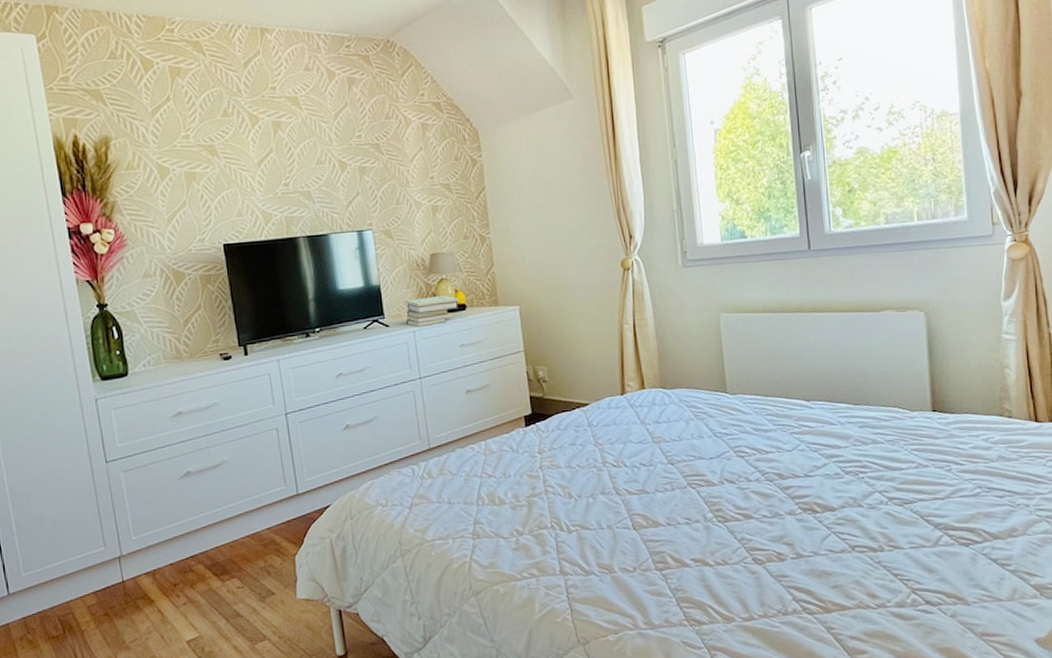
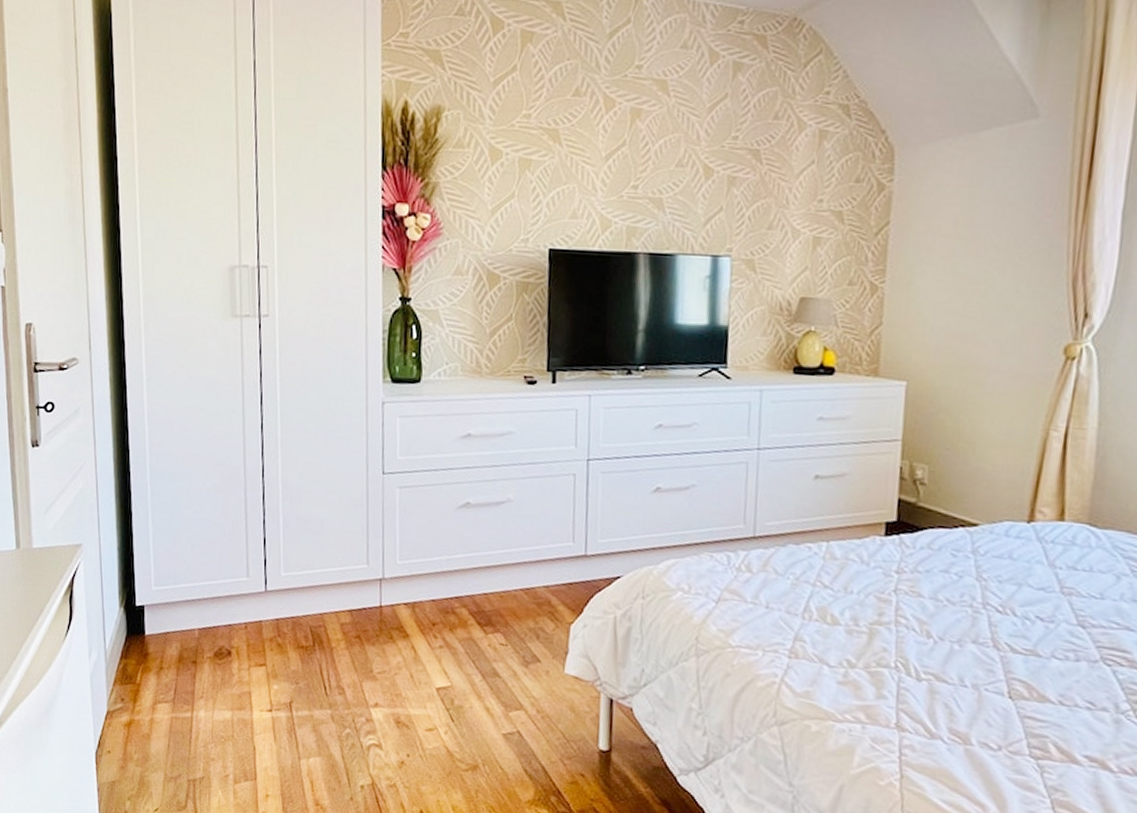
books: present [405,295,459,328] -> none [754,350,827,388]

